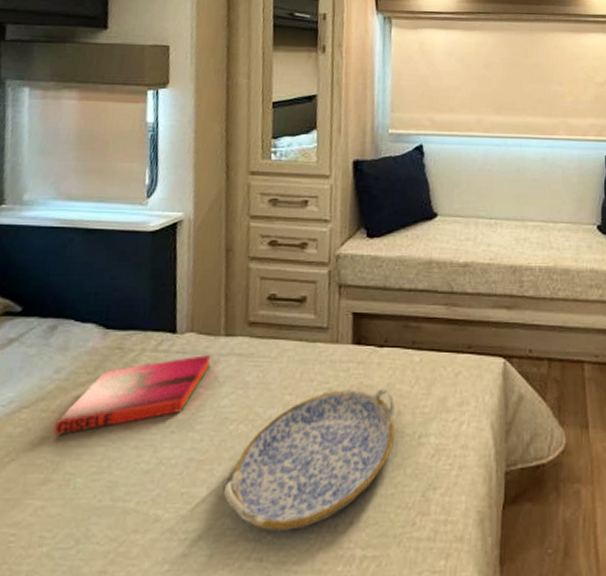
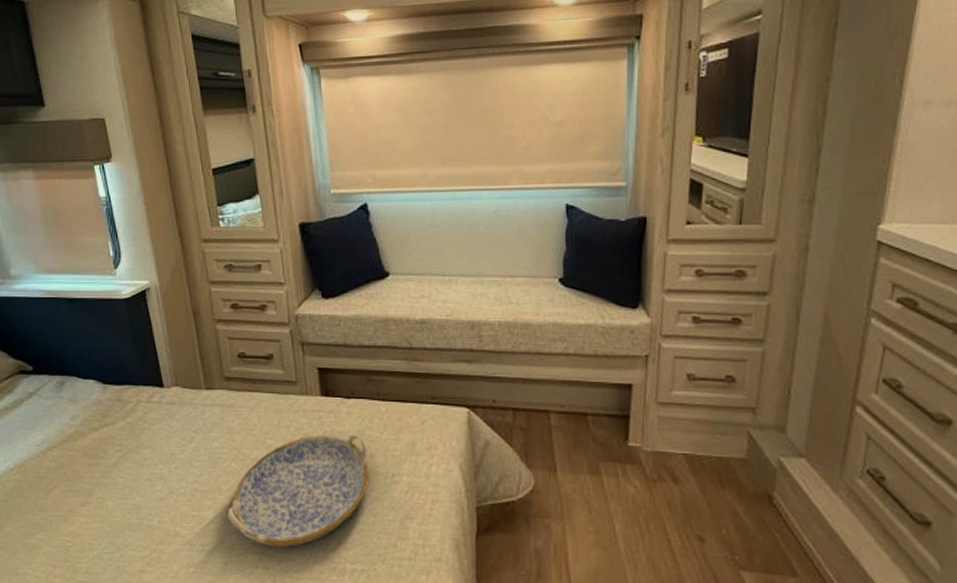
hardback book: present [53,355,212,435] -> none [80,405,198,469]

